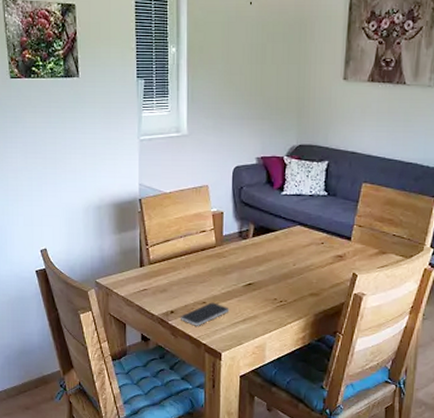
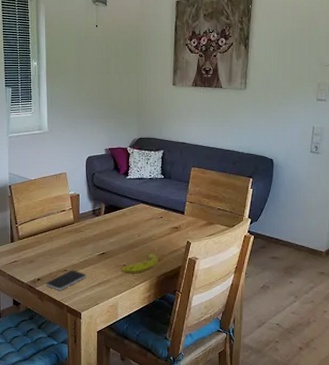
fruit: none [270,287,317,310] -> present [120,254,158,274]

